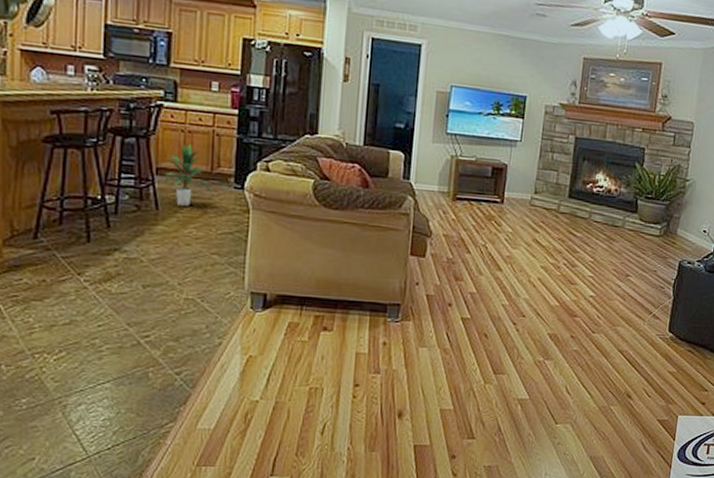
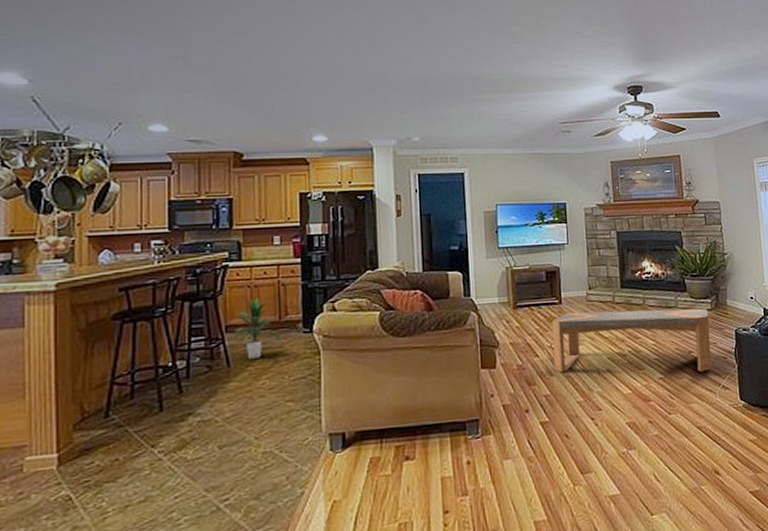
coffee table: none [484,213,656,298] -> present [552,308,713,373]

